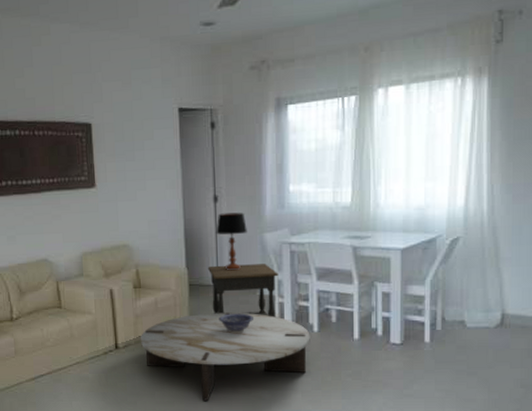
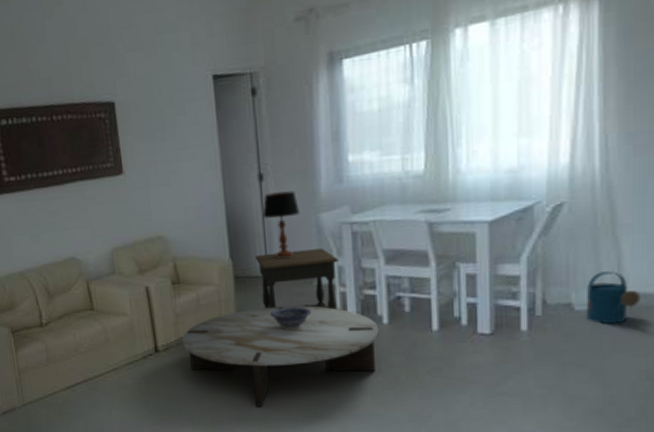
watering can: none [475,296,517,340] -> present [585,271,641,325]

